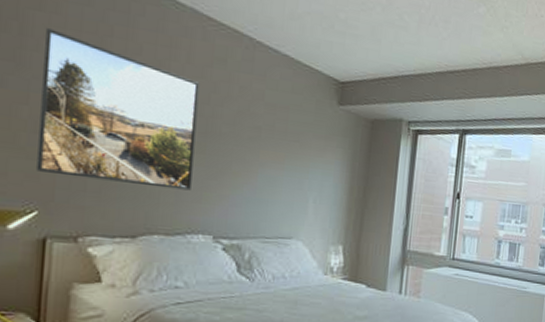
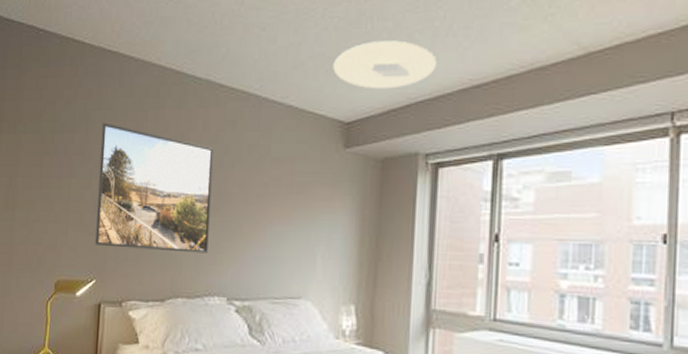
ceiling light: none [330,11,422,60] -> present [333,40,437,89]

